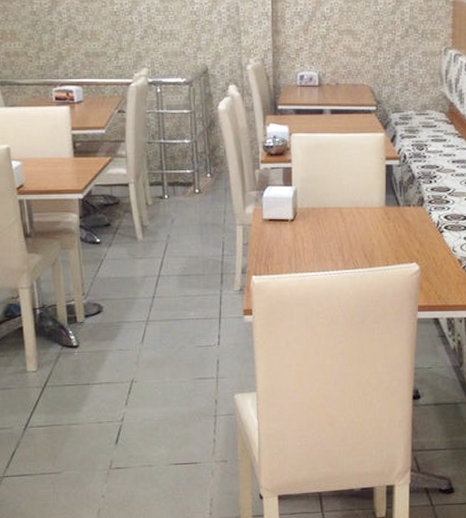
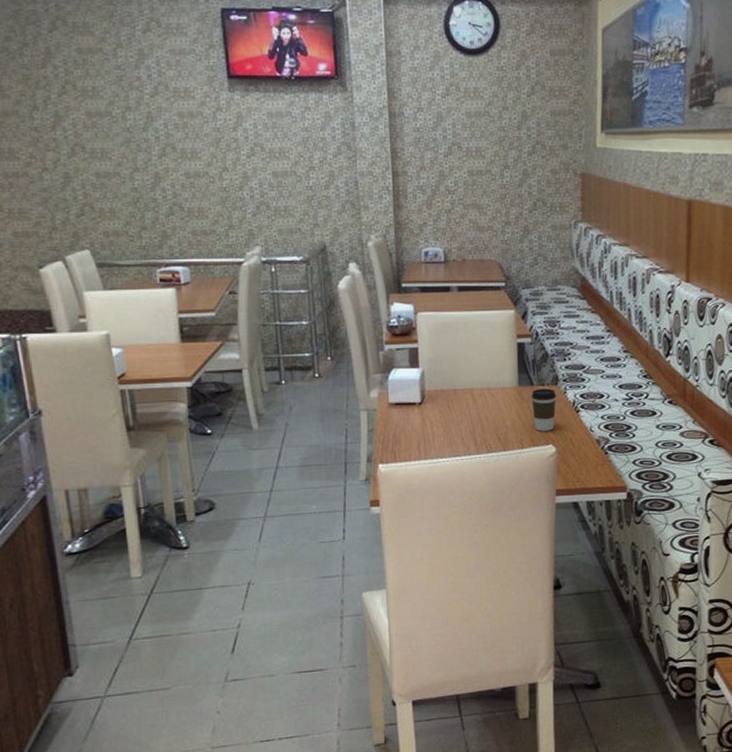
coffee cup: none [398,209,421,250] -> present [531,389,556,431]

